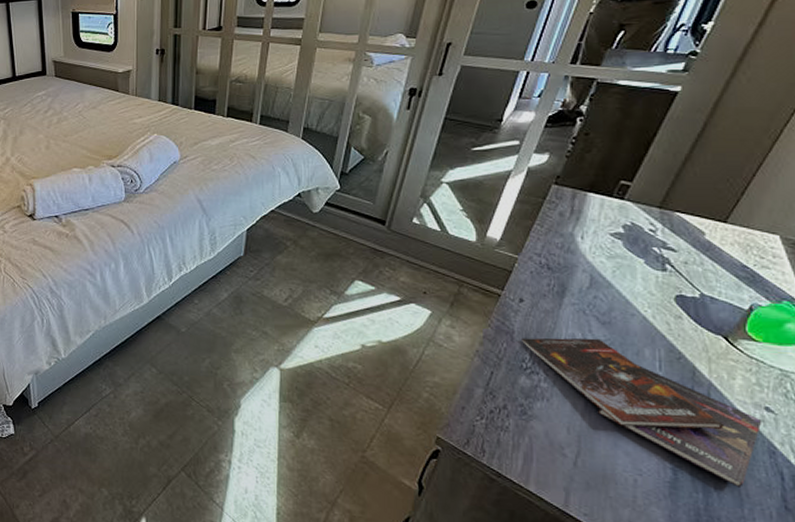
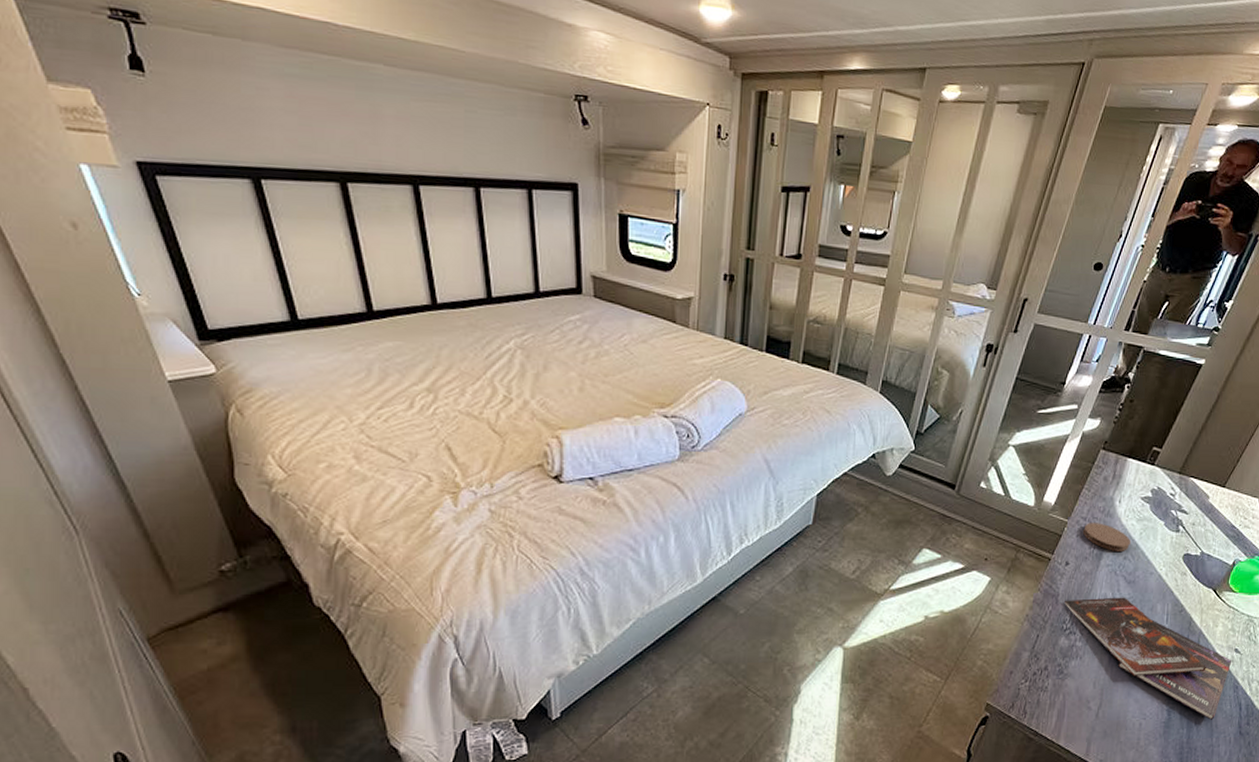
coaster: none [537,259,602,290] -> present [1082,523,1131,551]

